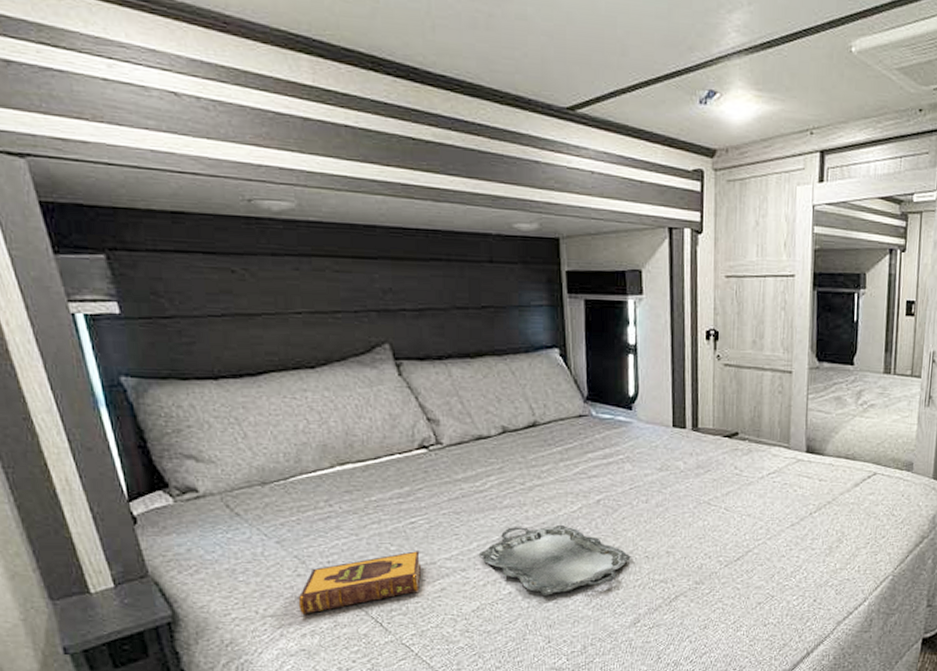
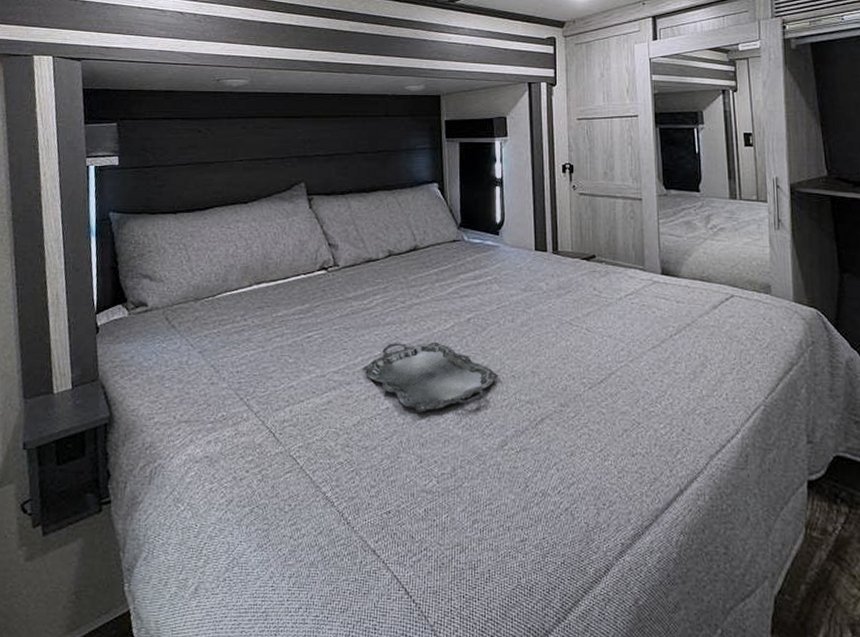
hardback book: present [298,551,422,616] -> none [208,363,313,423]

